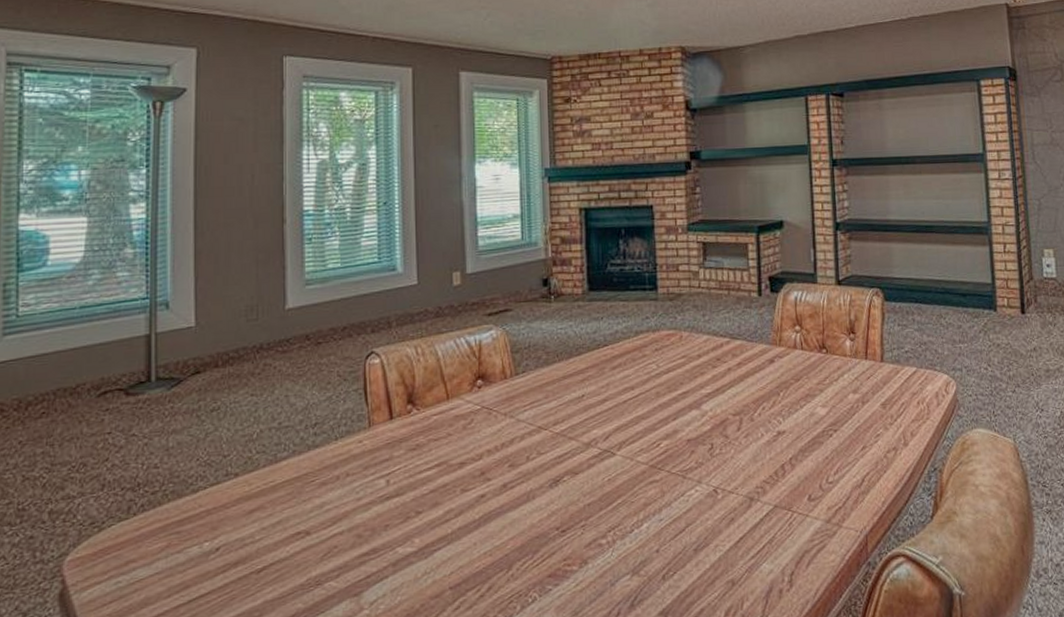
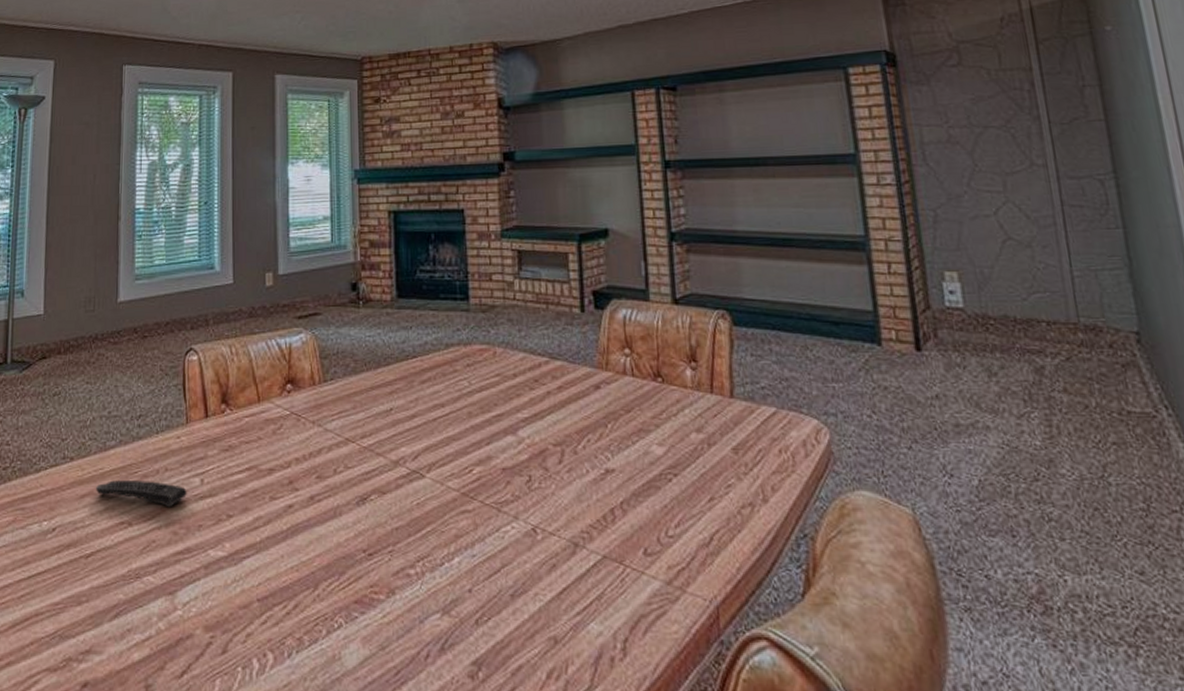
remote control: none [265,487,371,512] -> present [95,480,187,507]

